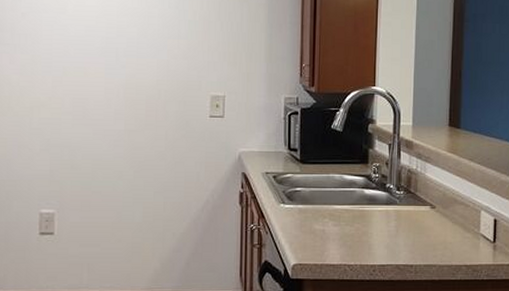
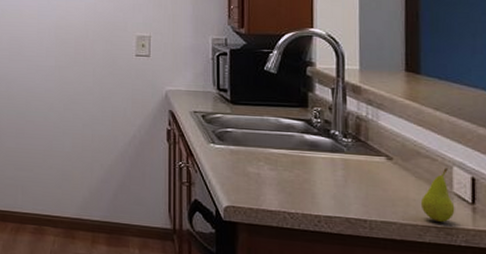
fruit: none [455,212,481,261] -> present [420,168,455,223]

